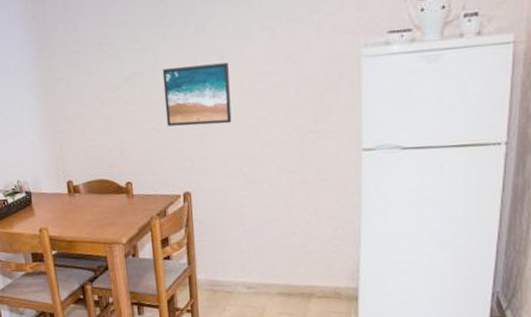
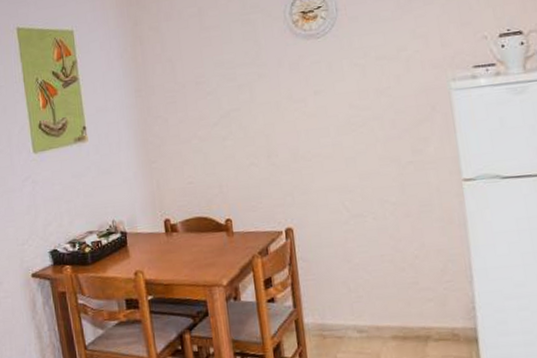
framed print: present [162,62,232,127] -> none [259,98,330,161]

